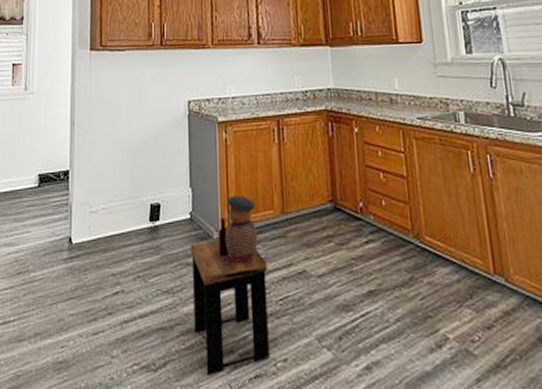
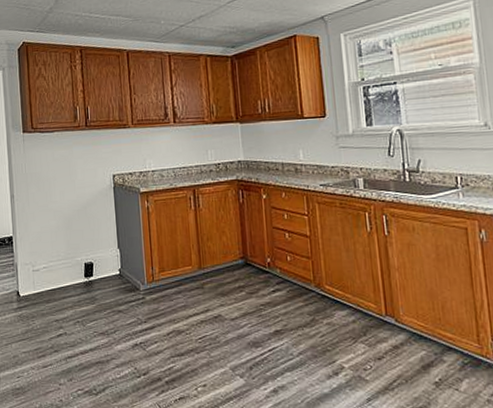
side table: present [190,217,270,377] -> none [120,272,191,398]
figurine: present [224,194,258,263] -> none [149,253,179,309]

